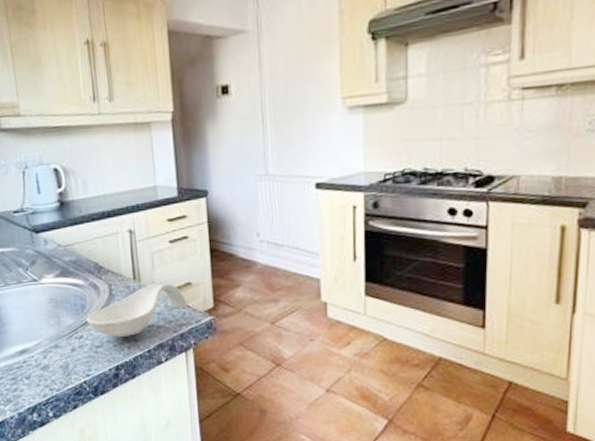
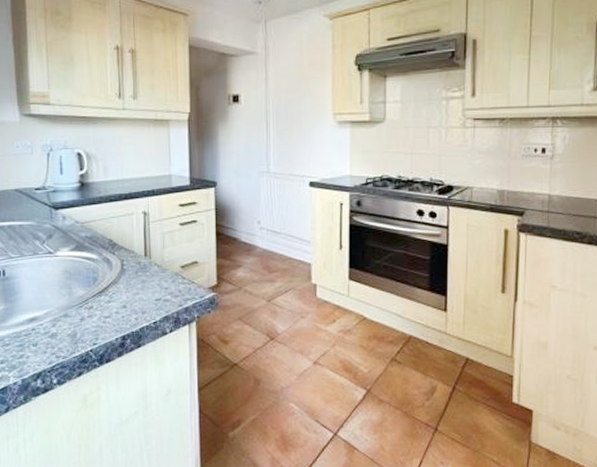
spoon rest: present [86,283,188,337] -> none [97,260,193,308]

